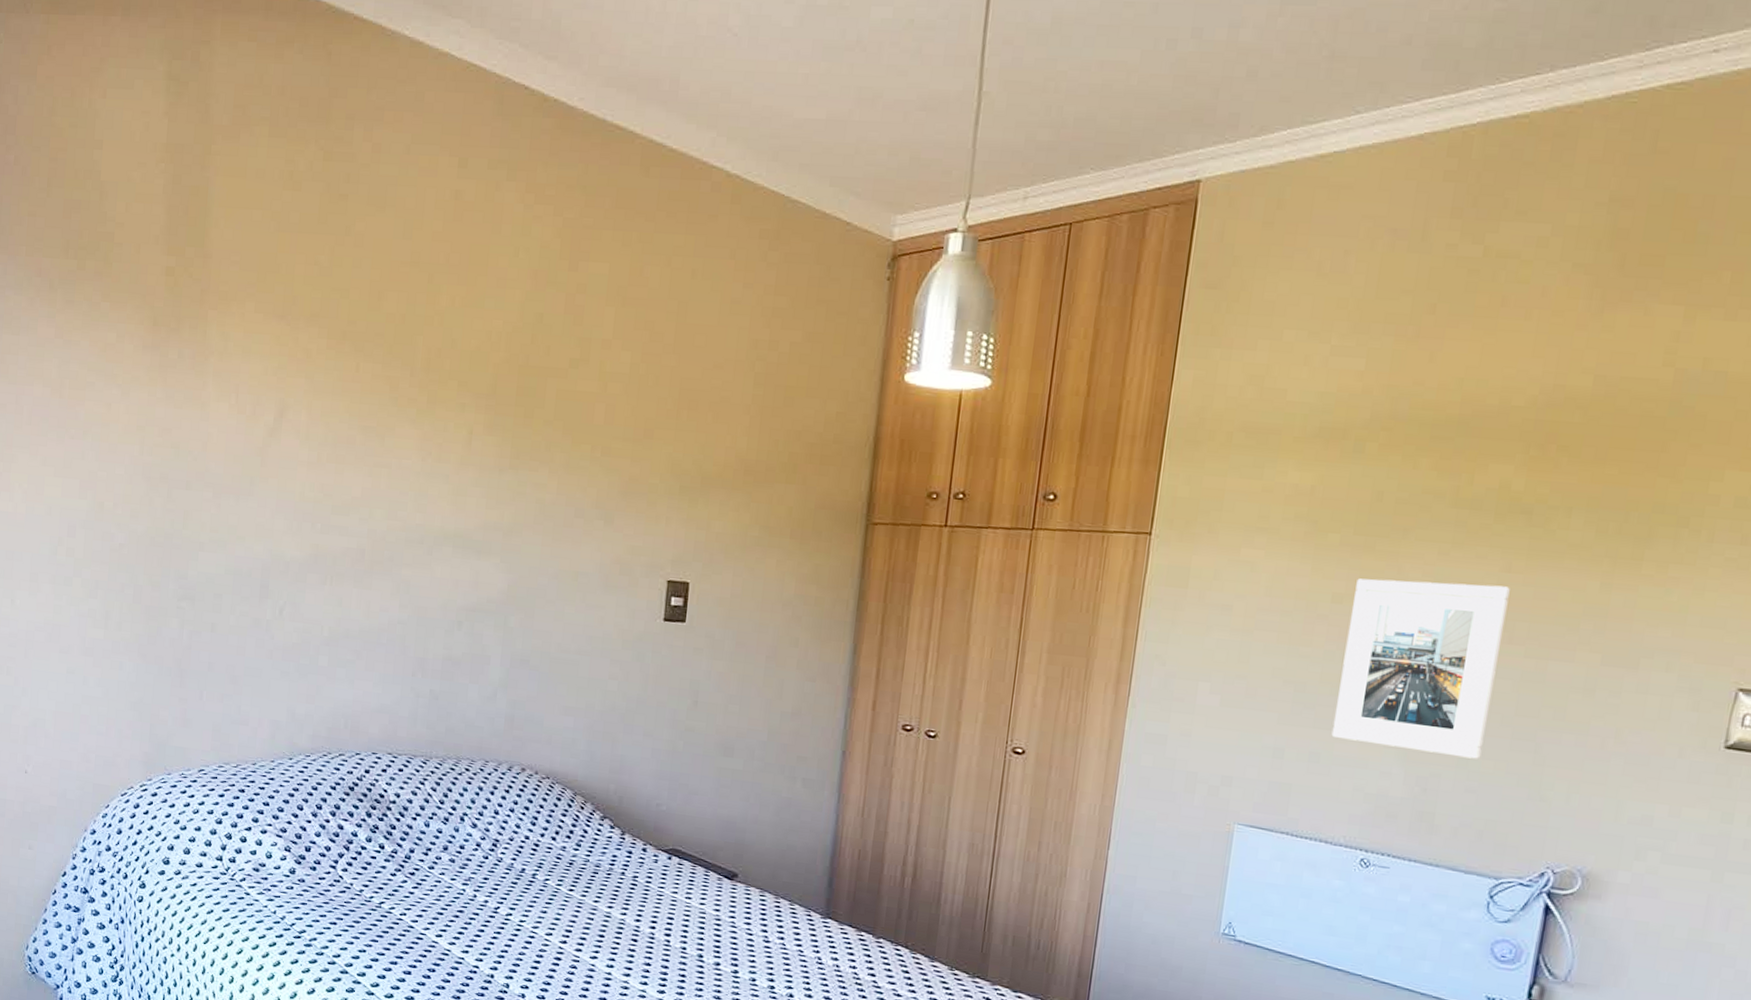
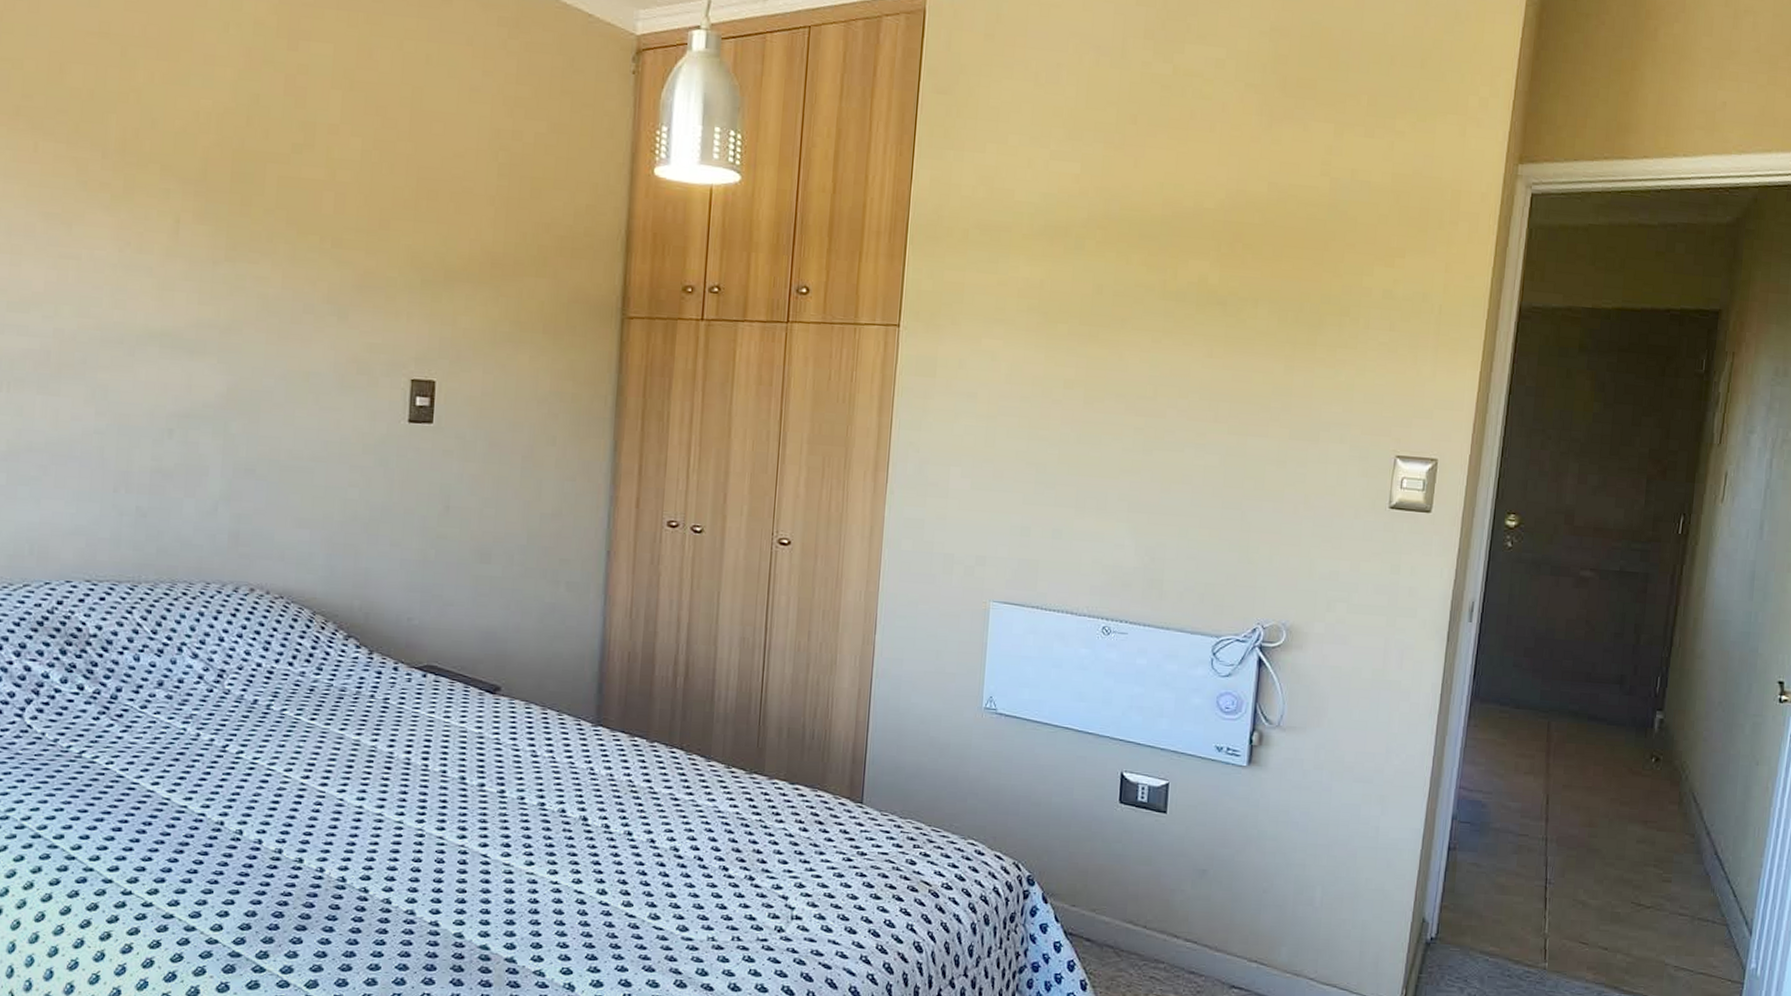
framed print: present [1331,578,1510,759] -> none [1071,365,1213,528]

